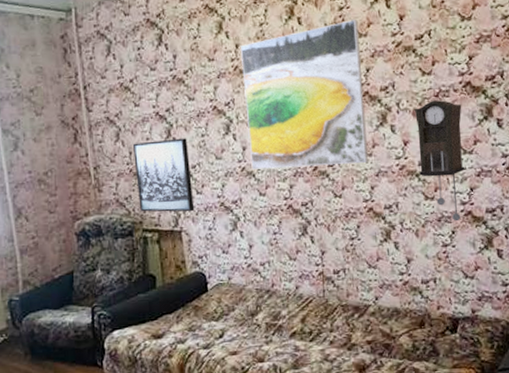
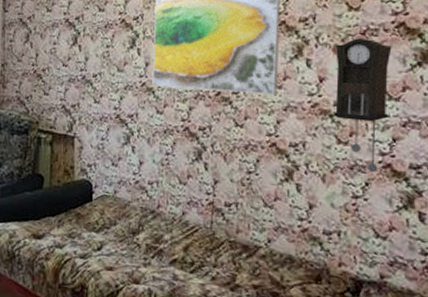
wall art: present [132,138,195,212] -> none [38,46,92,120]

